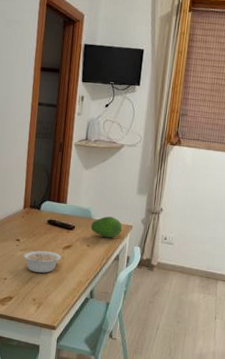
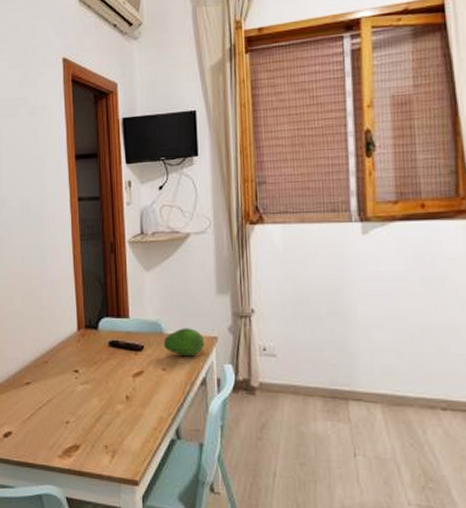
legume: present [23,250,61,273] -> none [85,381,132,411]

